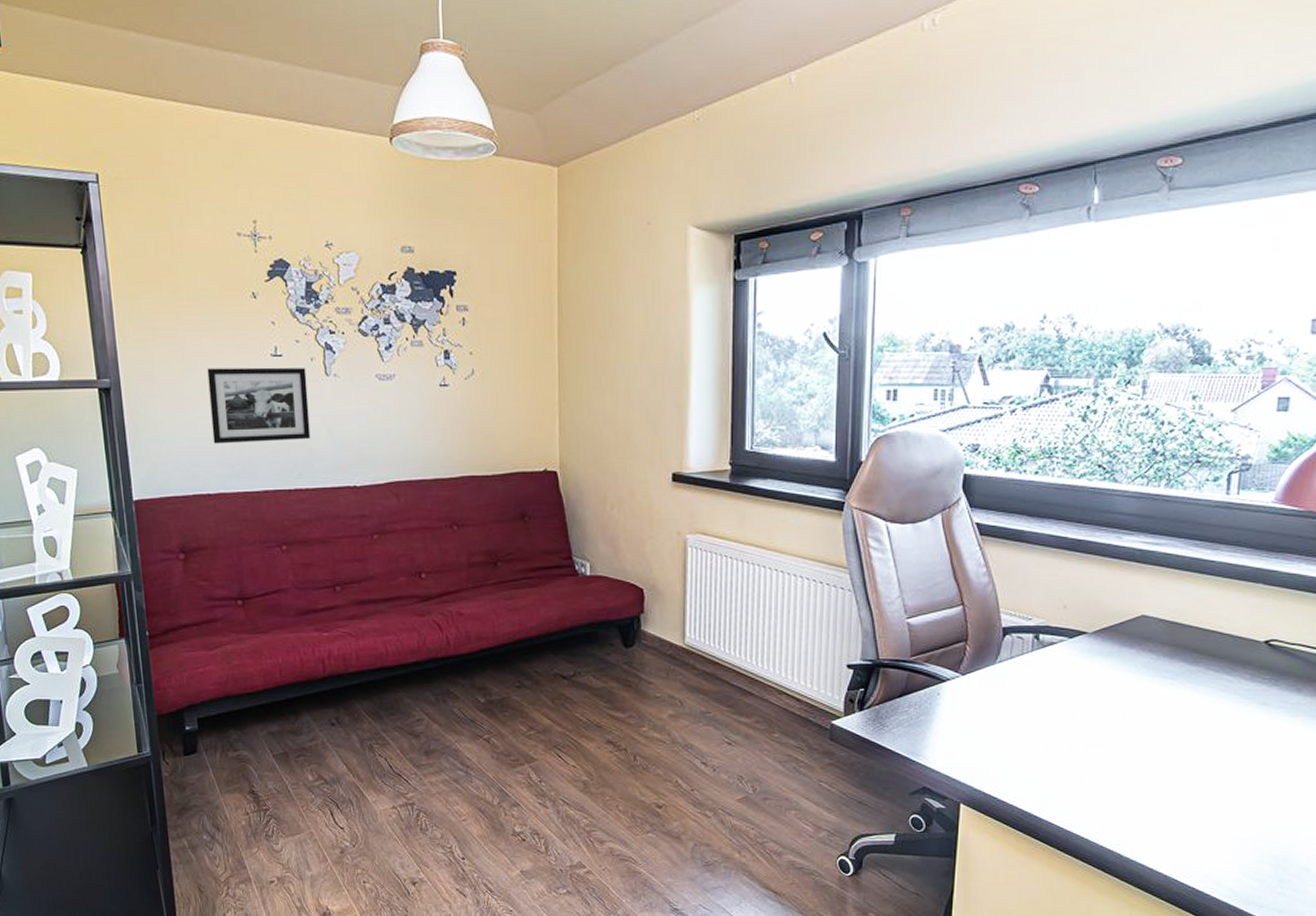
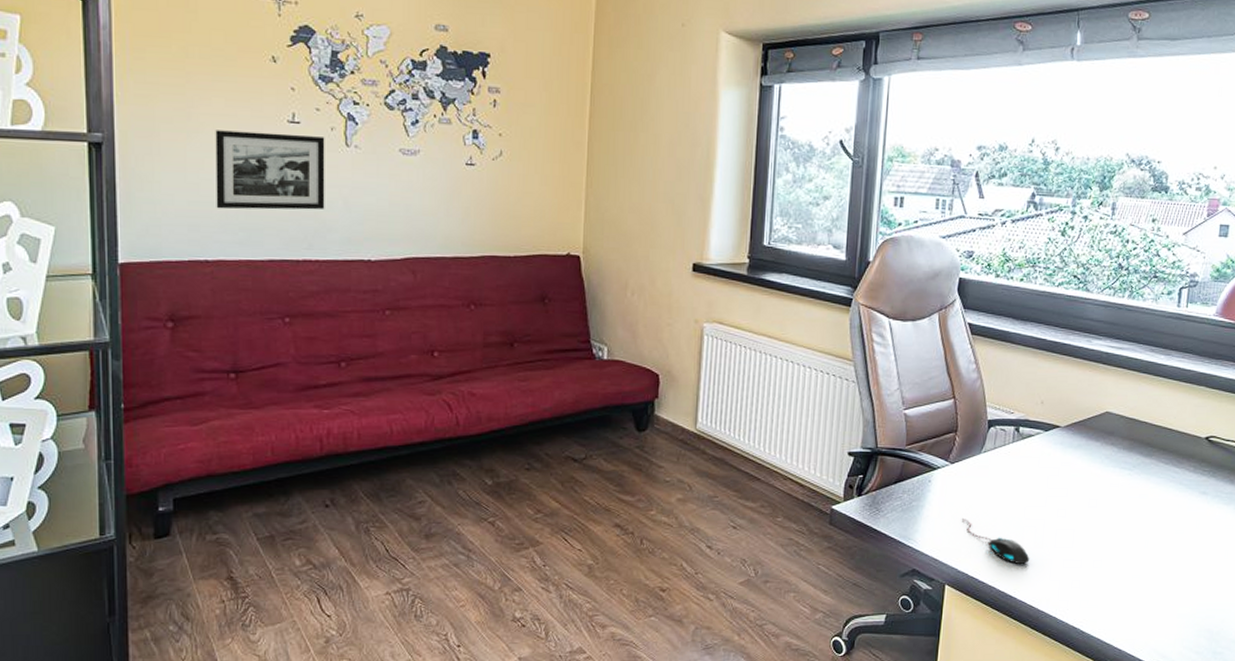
mouse: none [977,732,1056,783] -> present [962,517,1030,565]

